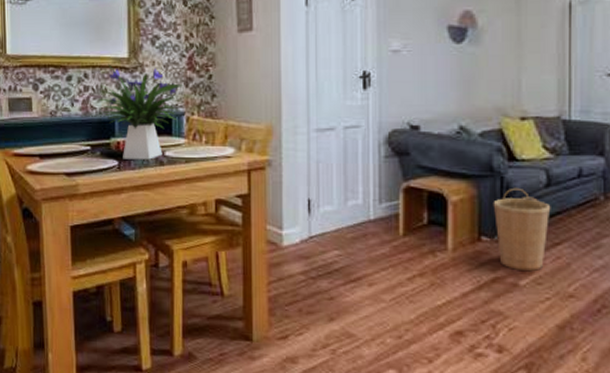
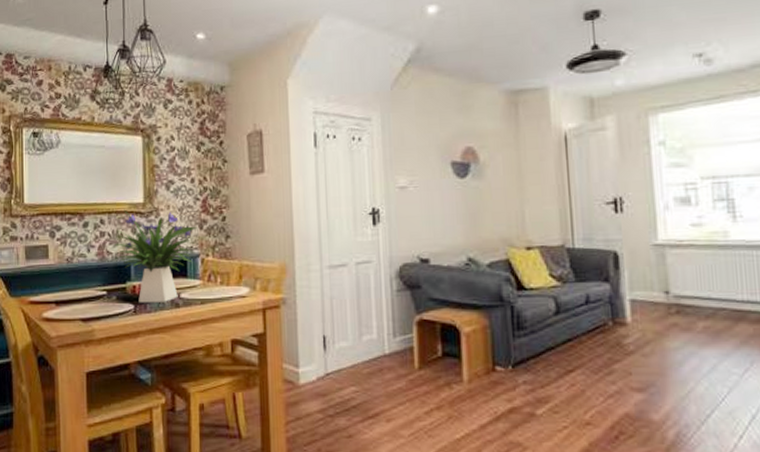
basket: present [493,187,551,272] -> none [505,316,562,401]

